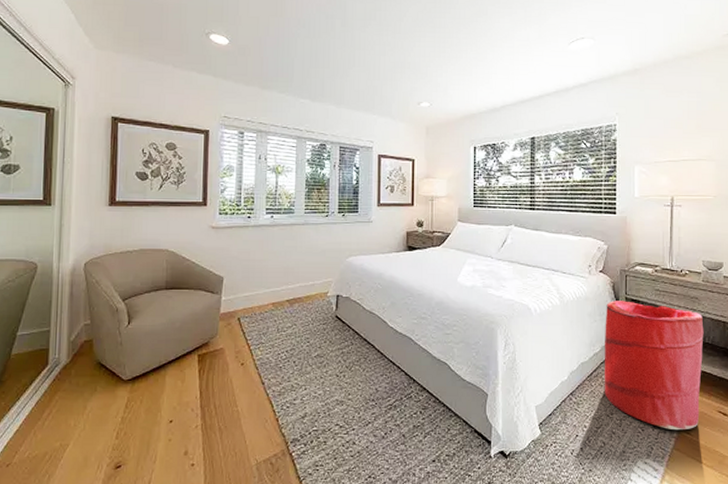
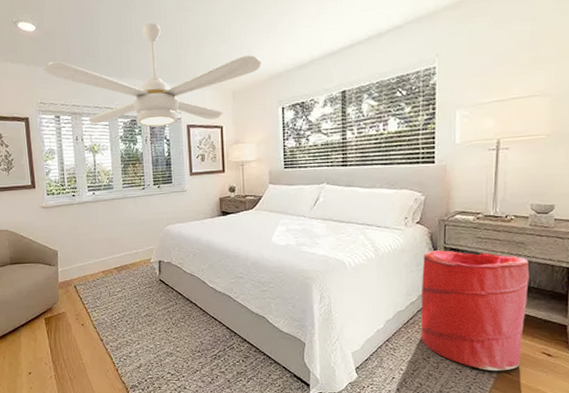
ceiling fan: none [232,52,456,154] -> present [43,23,262,127]

